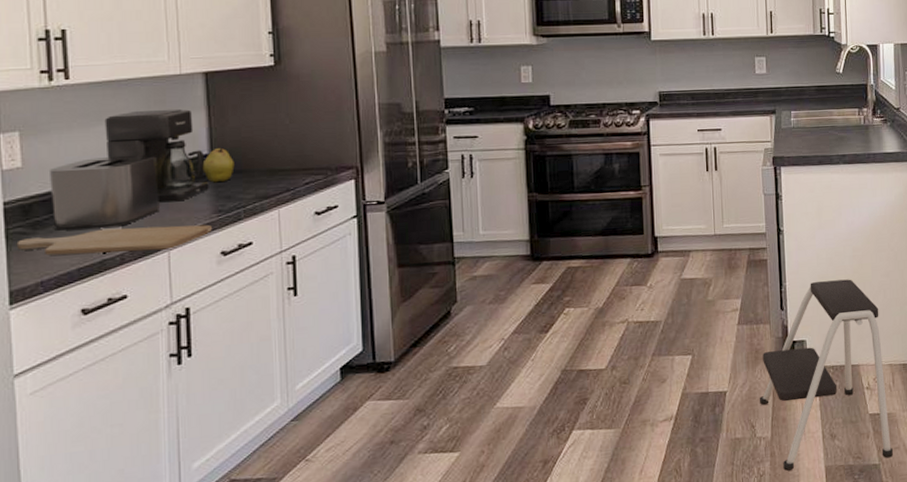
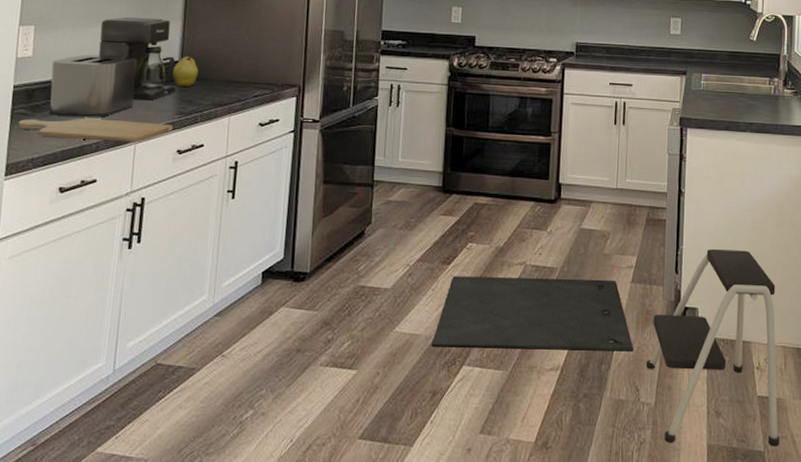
door mat: none [537,324,746,417] -> present [431,276,634,352]

